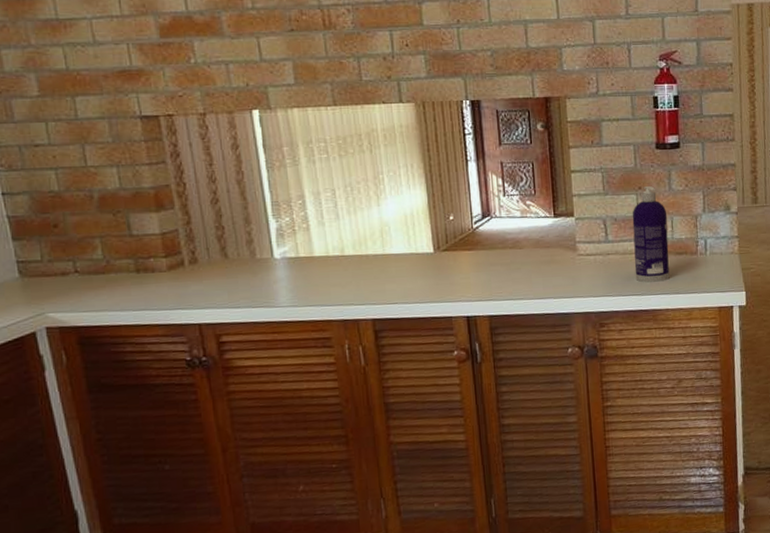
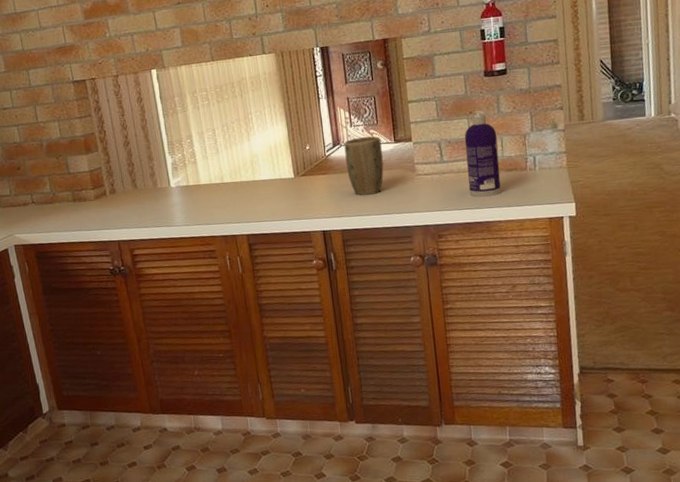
plant pot: none [495,208,541,277] -> present [344,136,384,196]

